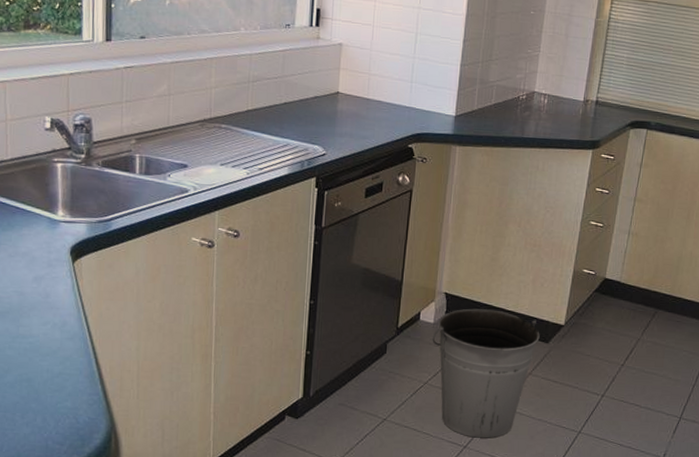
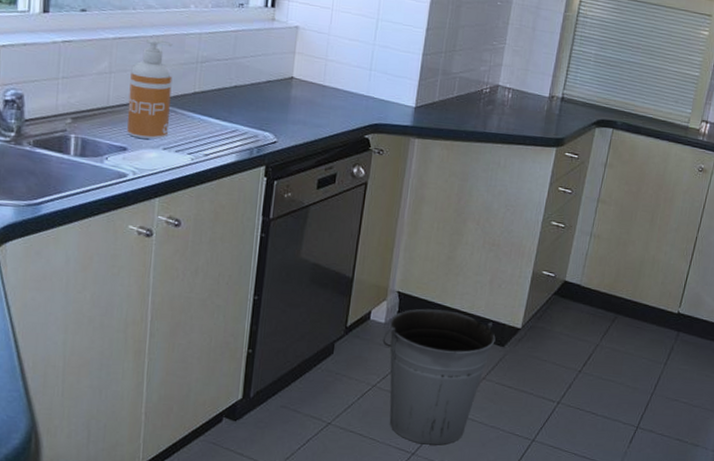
soap dispenser: none [186,61,227,157] -> present [127,38,173,140]

